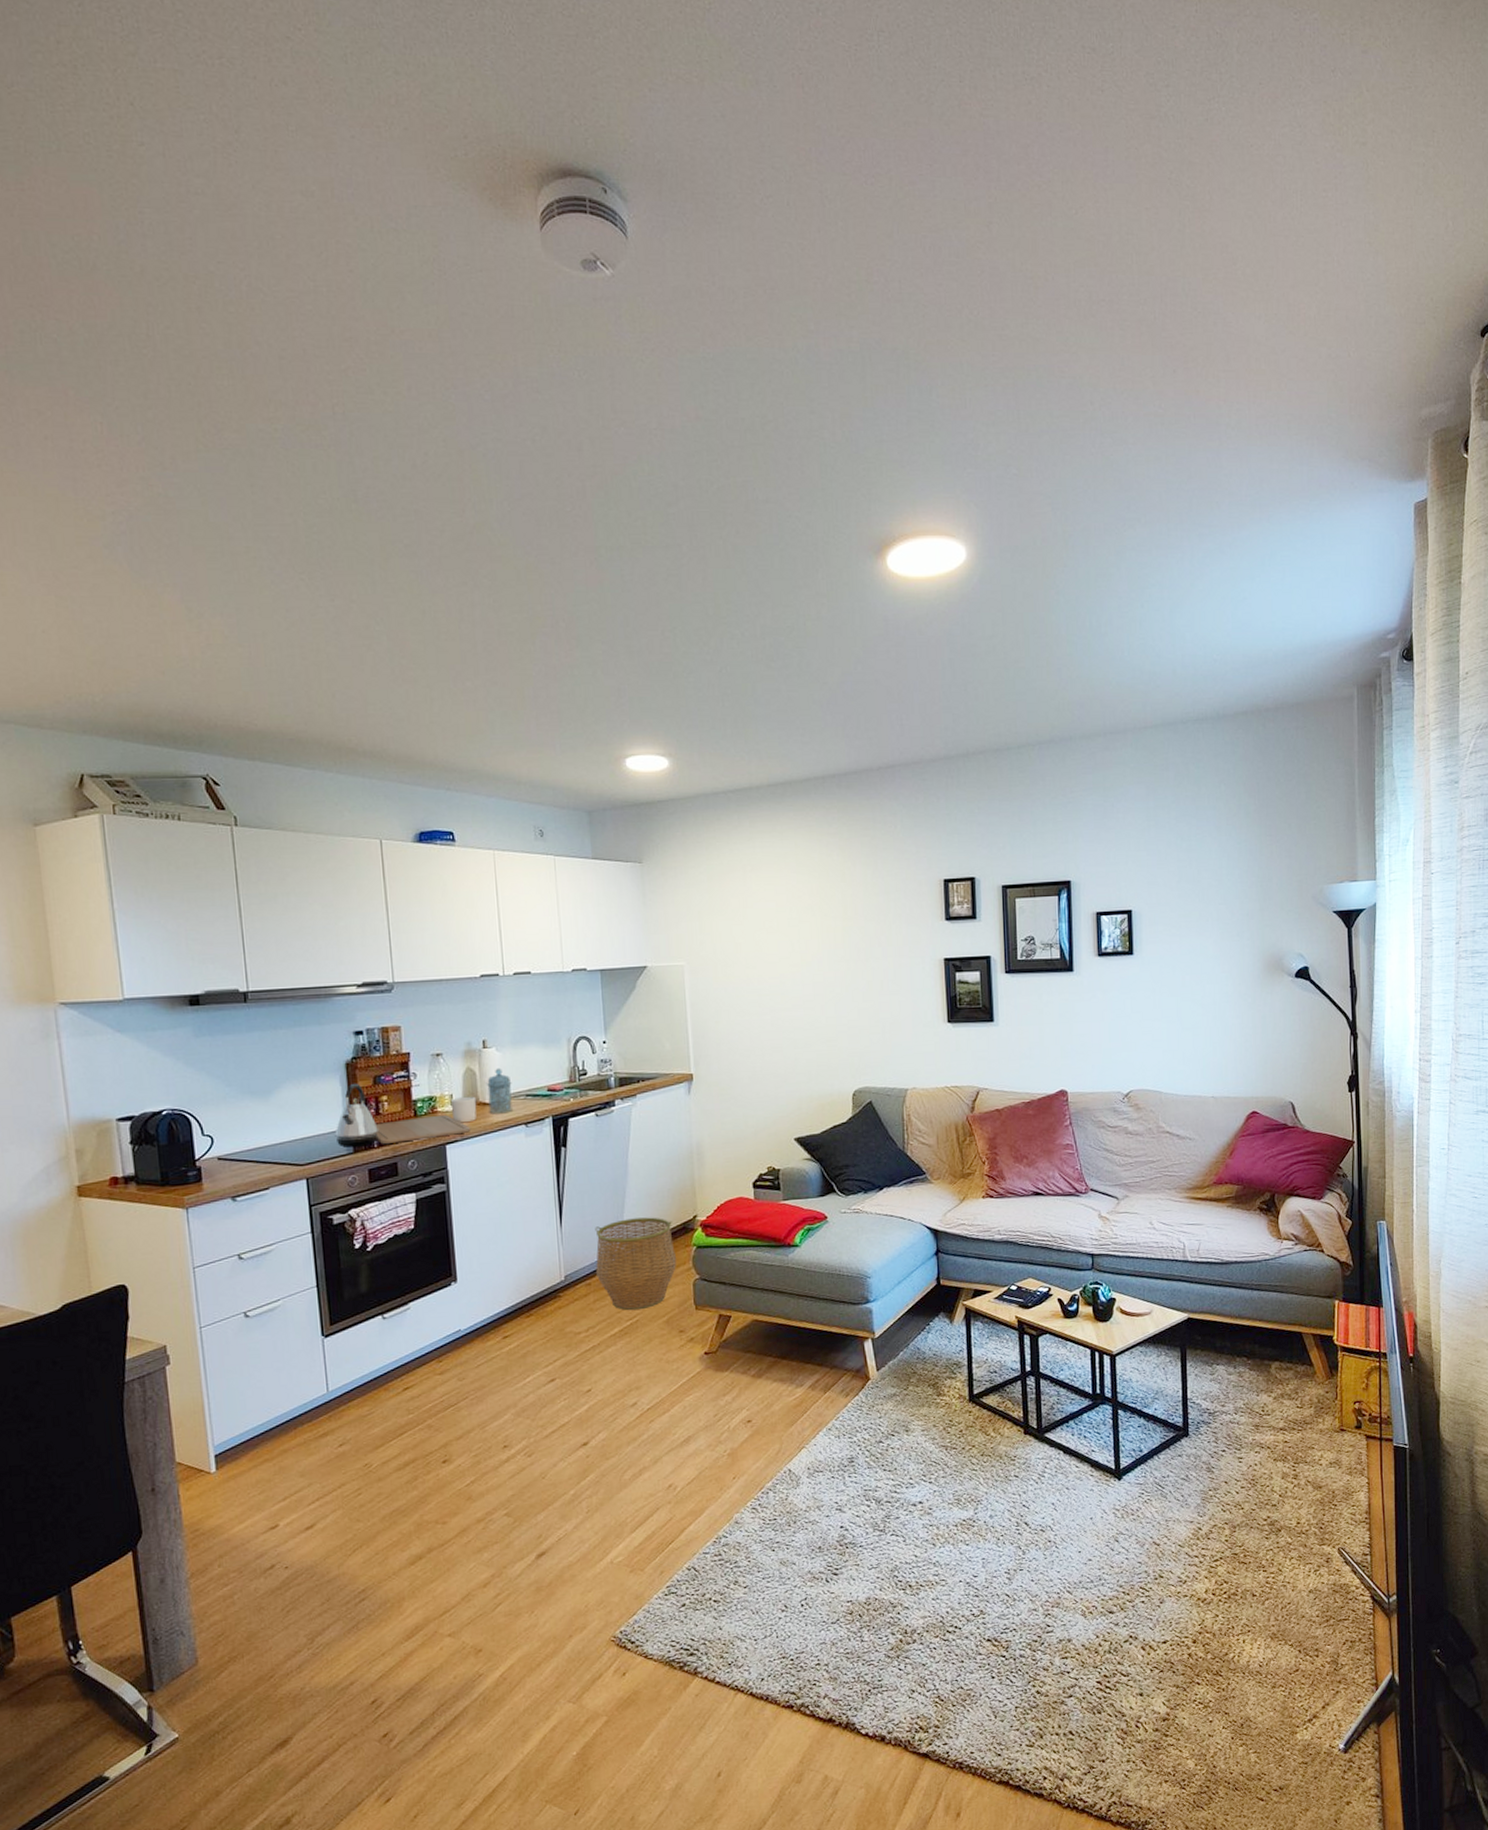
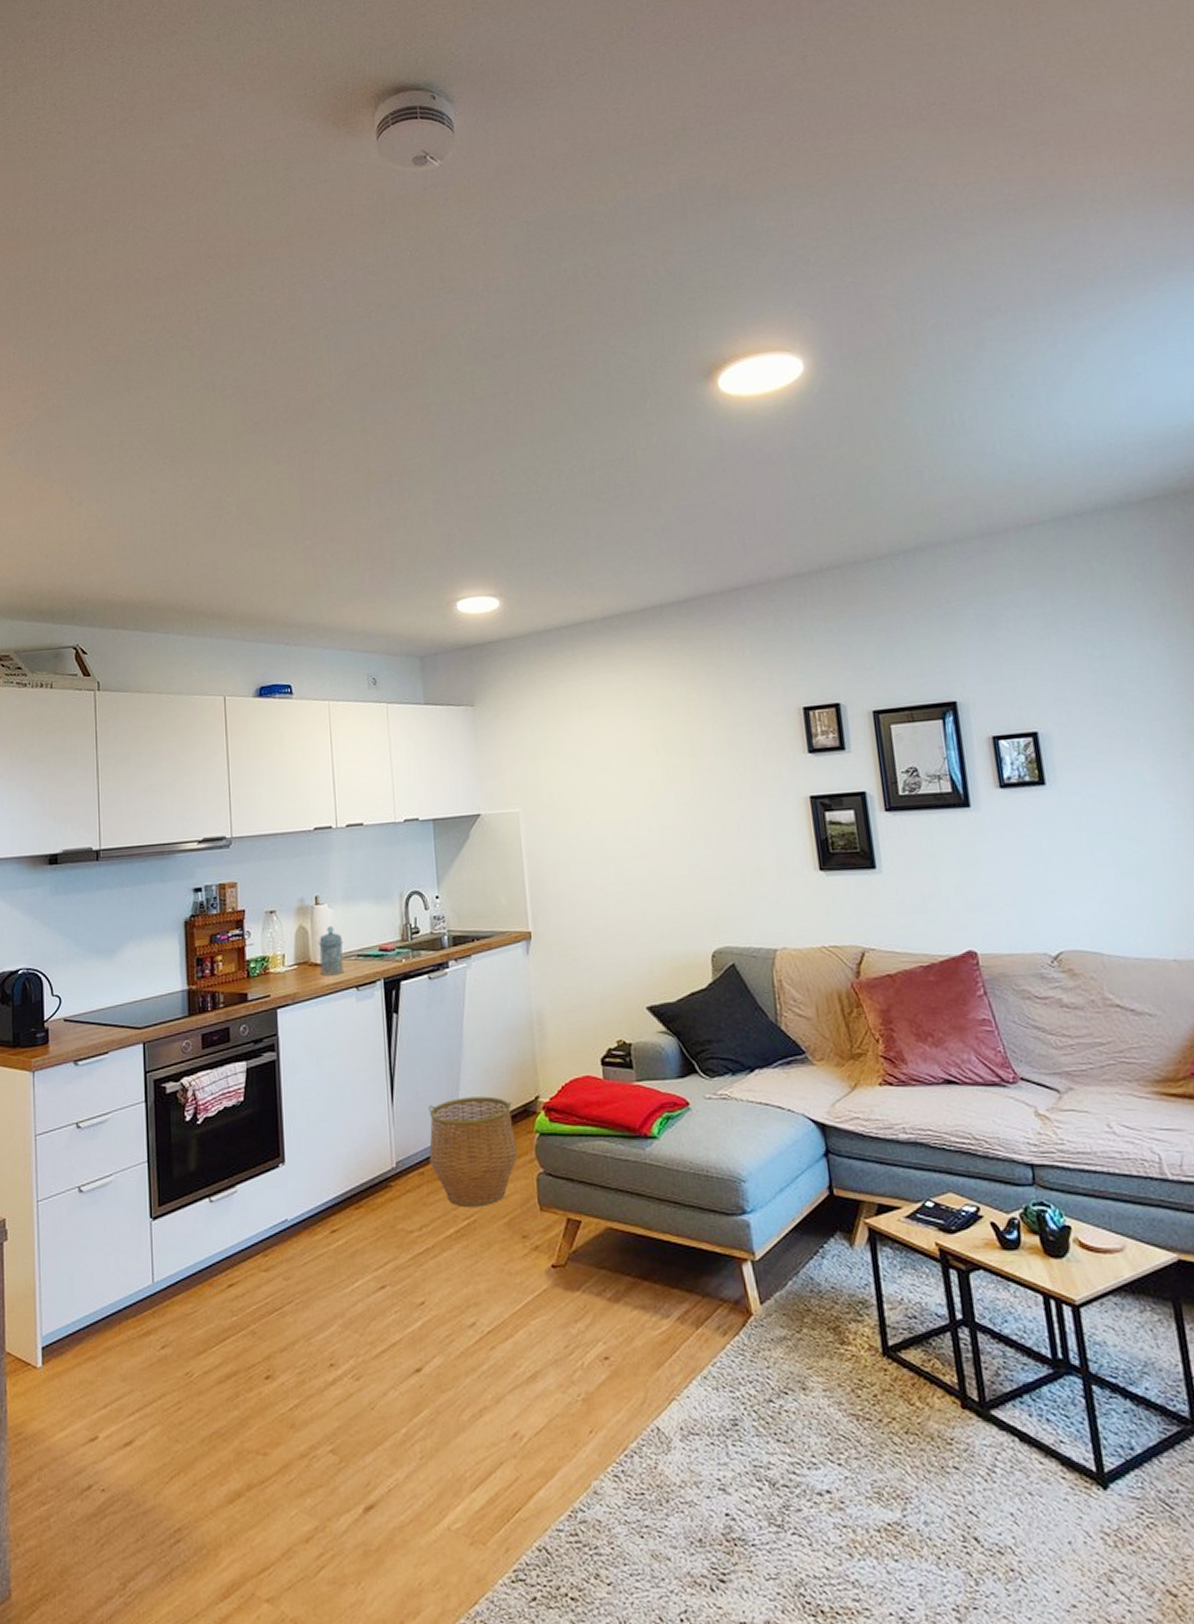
kettle: present [335,1083,380,1147] -> none [171,942,214,1010]
chopping board: present [375,1114,471,1144] -> none [209,976,302,1007]
mug: present [450,1096,477,1123] -> none [282,956,309,986]

